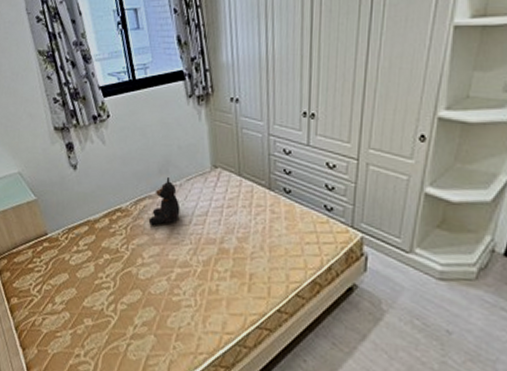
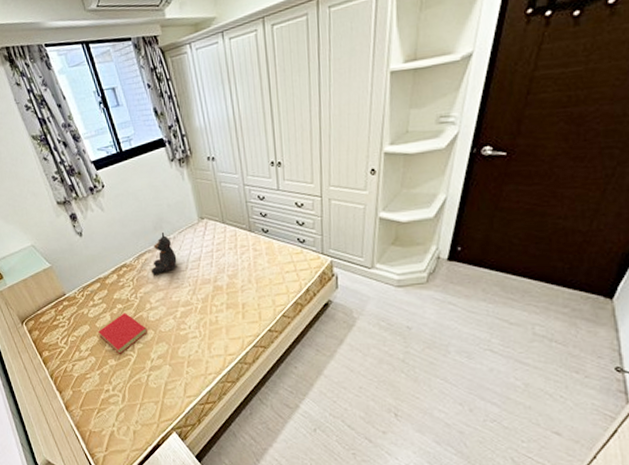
book: none [77,265,135,314] -> present [98,313,147,354]

